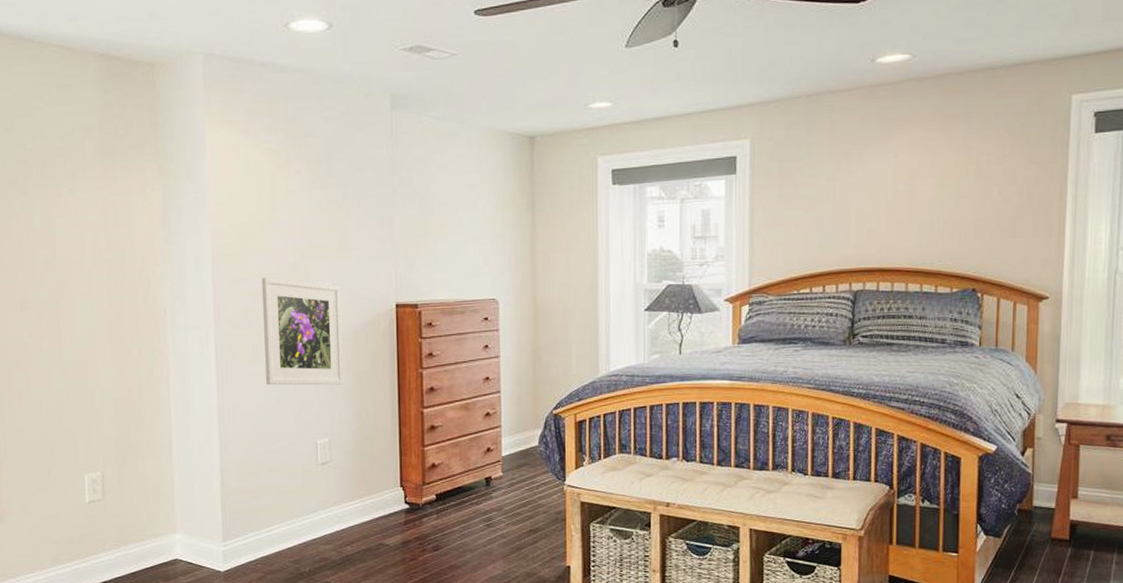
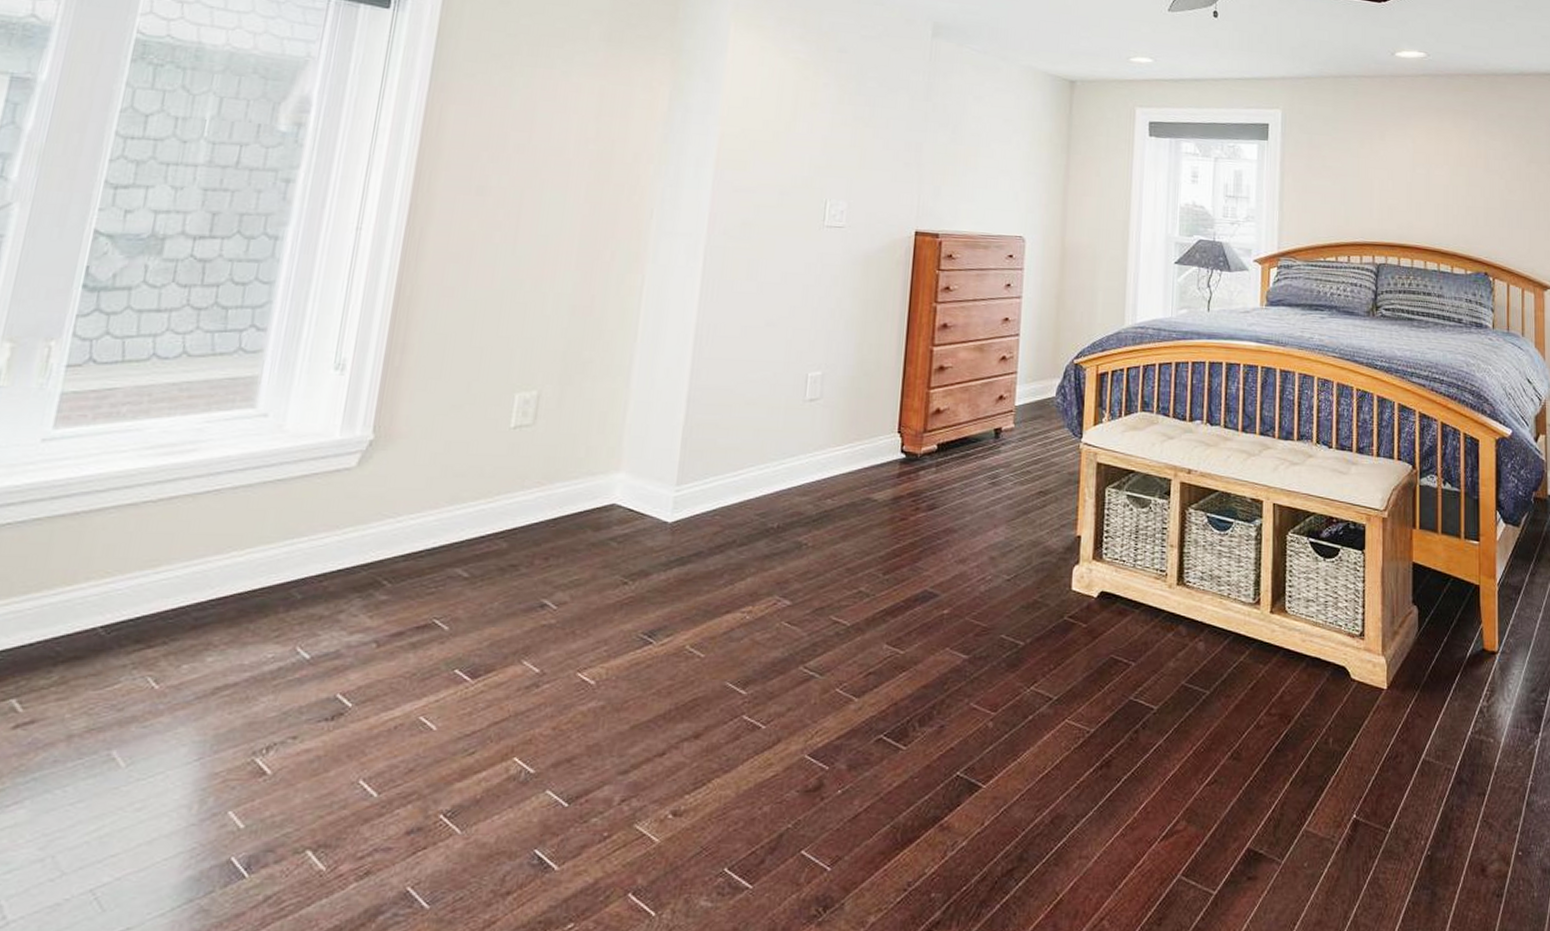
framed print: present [261,277,344,386] -> none [758,188,857,313]

